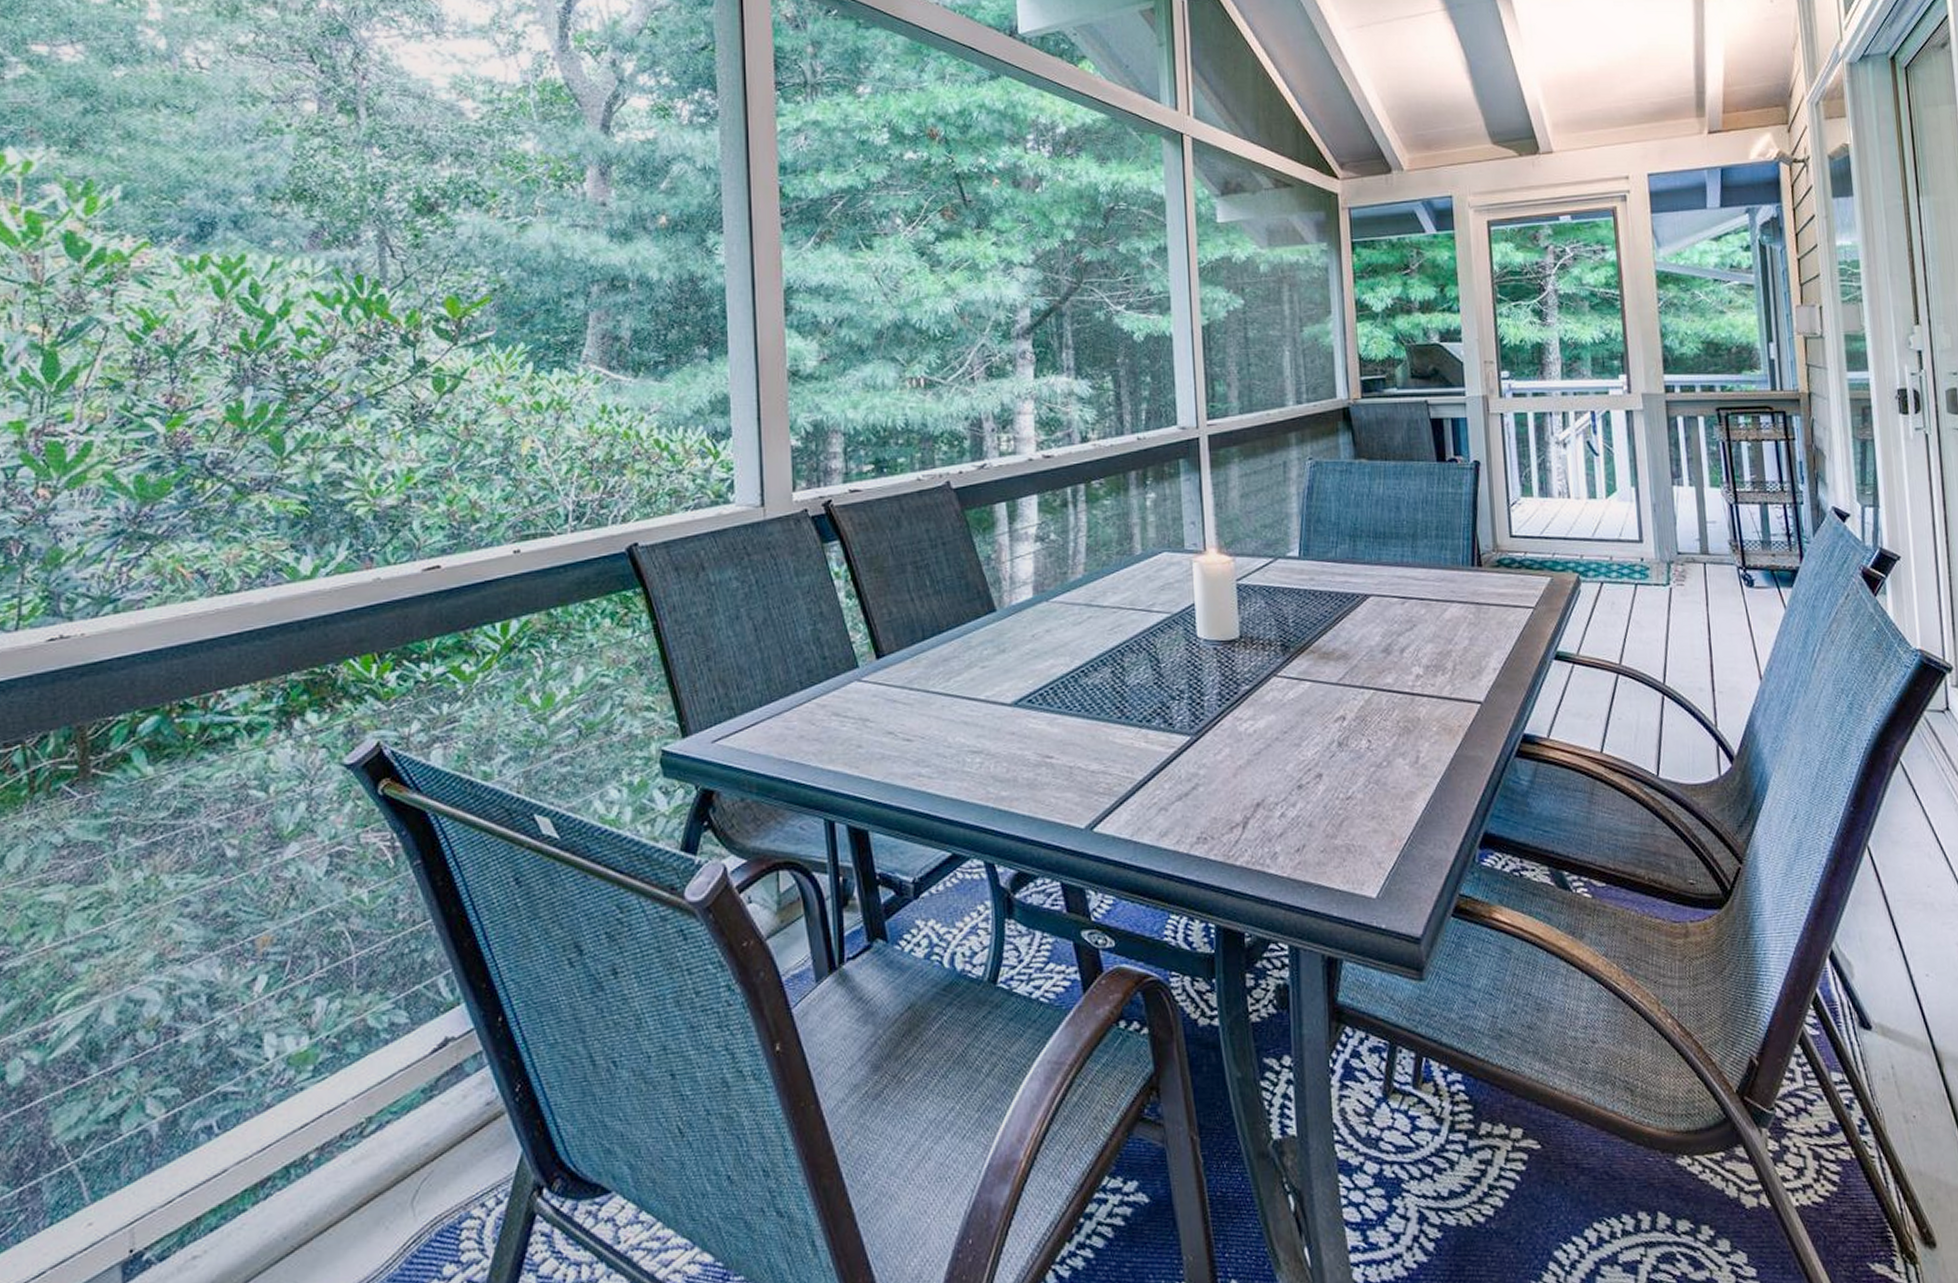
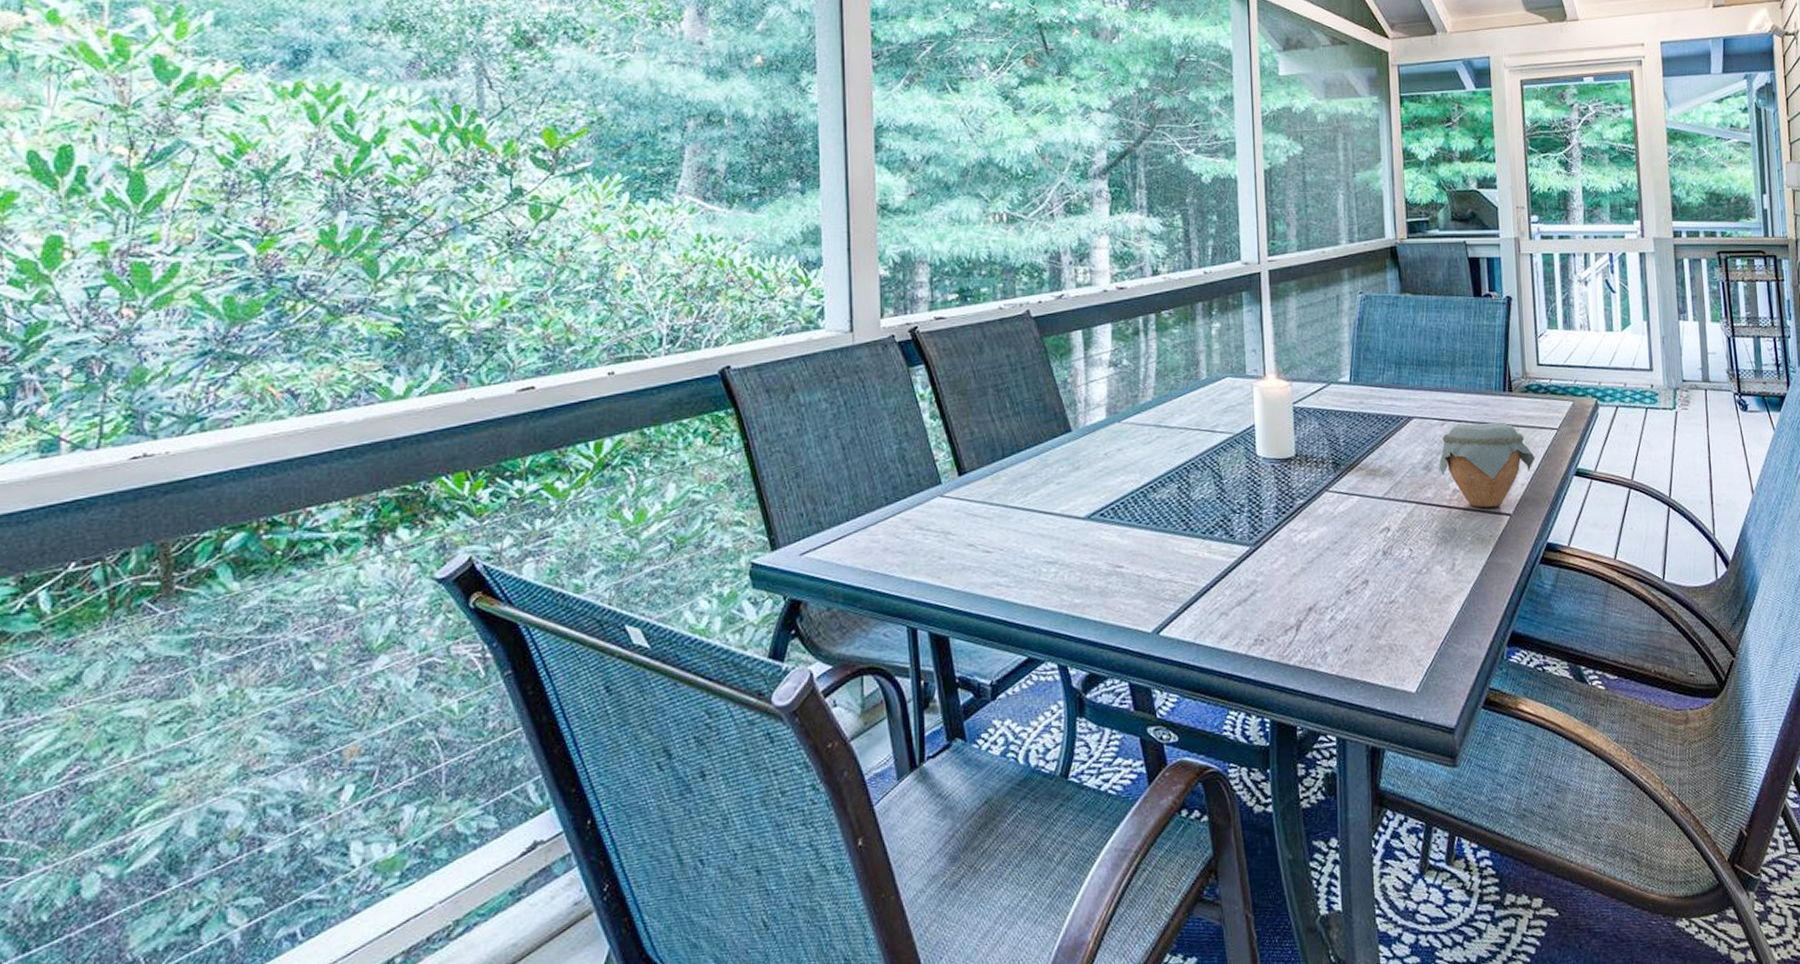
jar: none [1400,600,1509,695] -> present [1439,422,1535,508]

